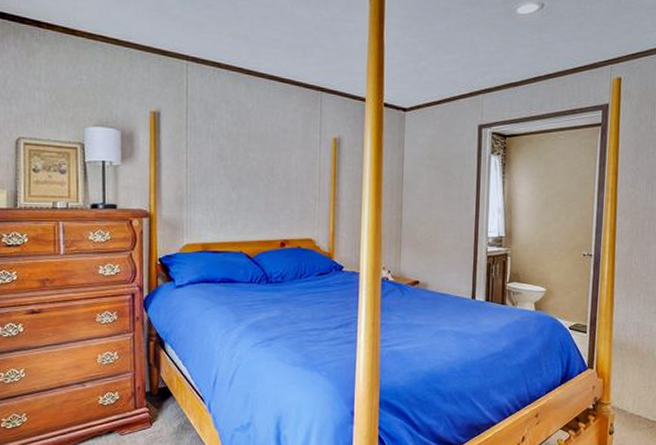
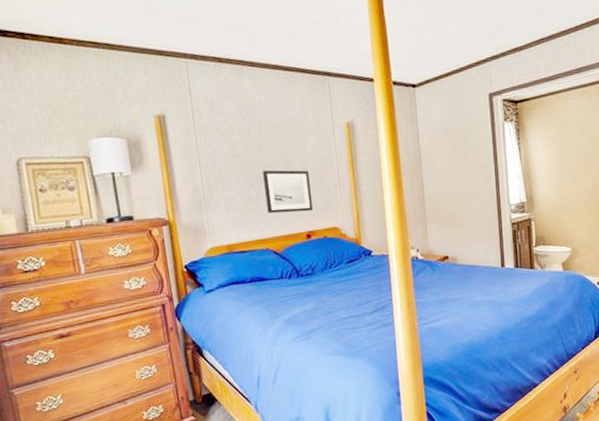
wall art: none [246,176,290,220] -> present [263,170,313,214]

